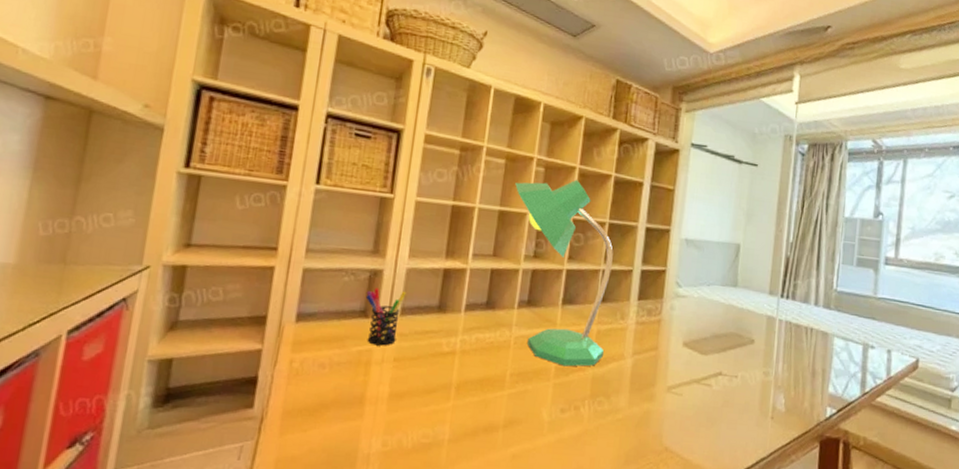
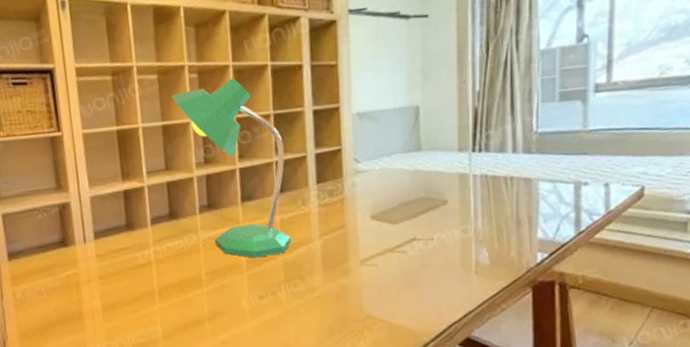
pen holder: present [365,288,407,346] -> none [60,218,96,269]

